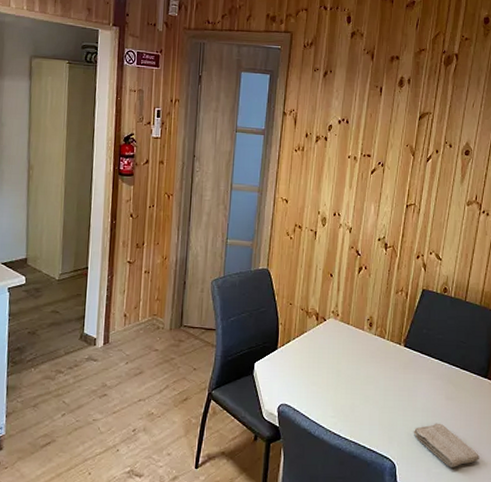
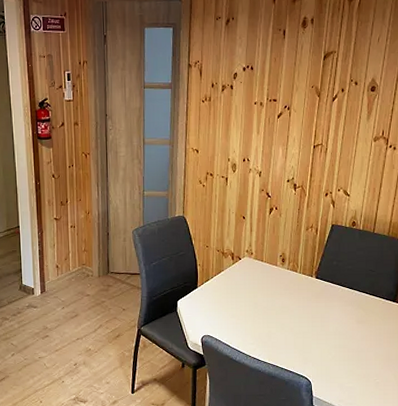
washcloth: present [413,423,479,467] -> none [326,344,389,382]

